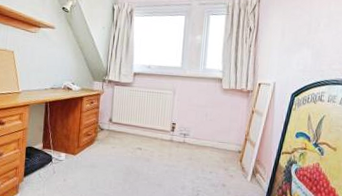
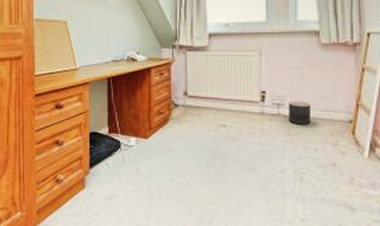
planter: none [192,132,210,152] -> present [289,101,310,125]

